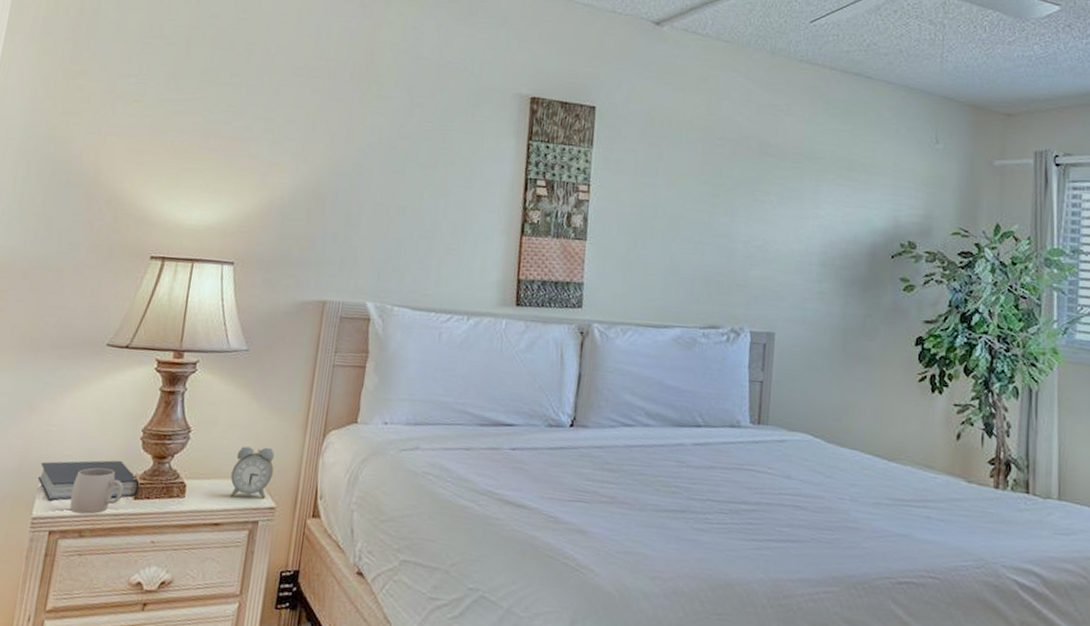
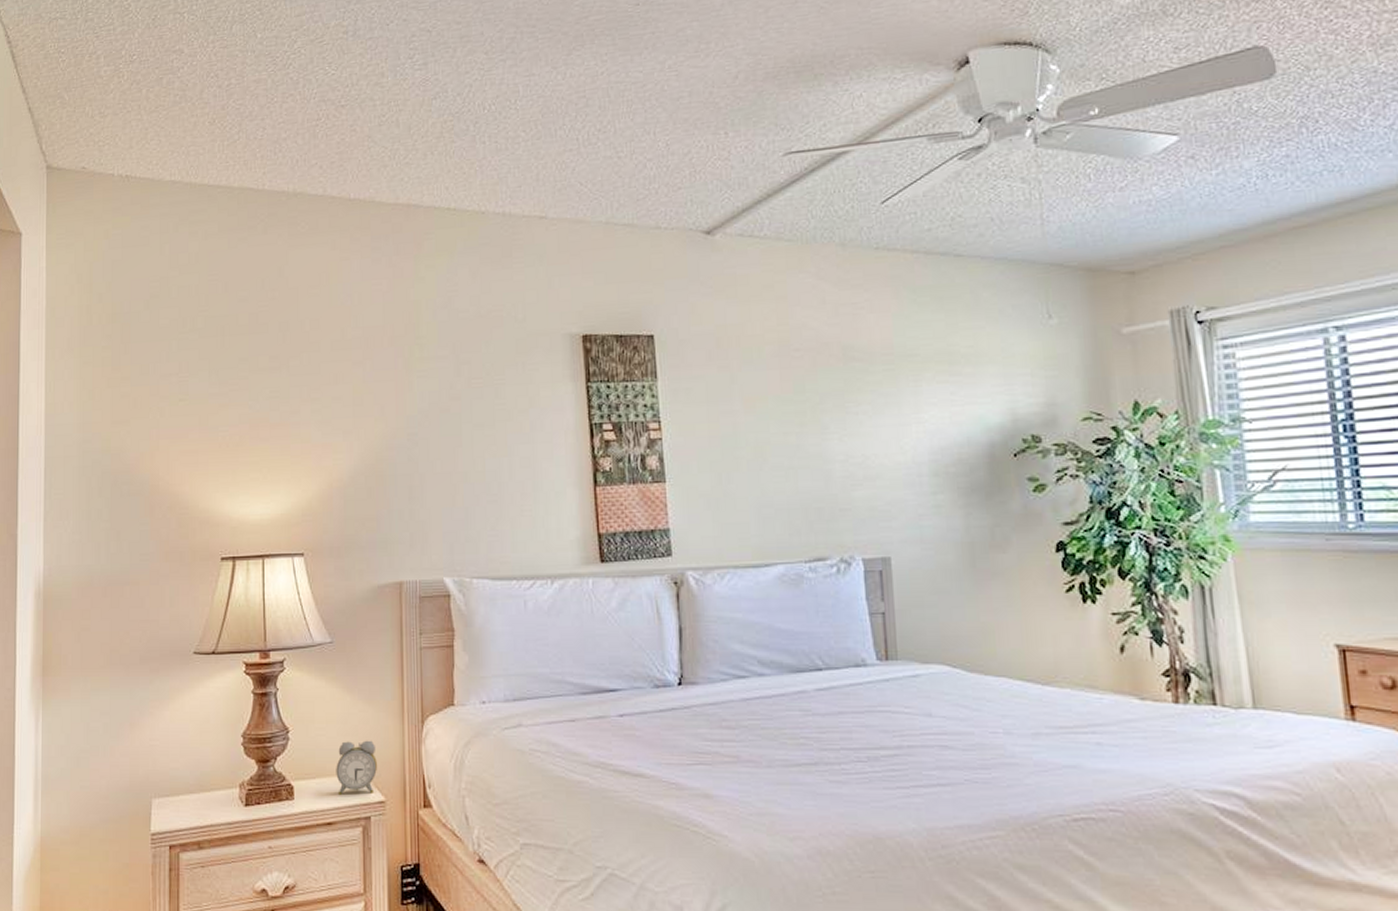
book: present [38,460,140,501] -> none [150,768,248,815]
mug: present [69,467,124,515] -> none [183,778,234,825]

